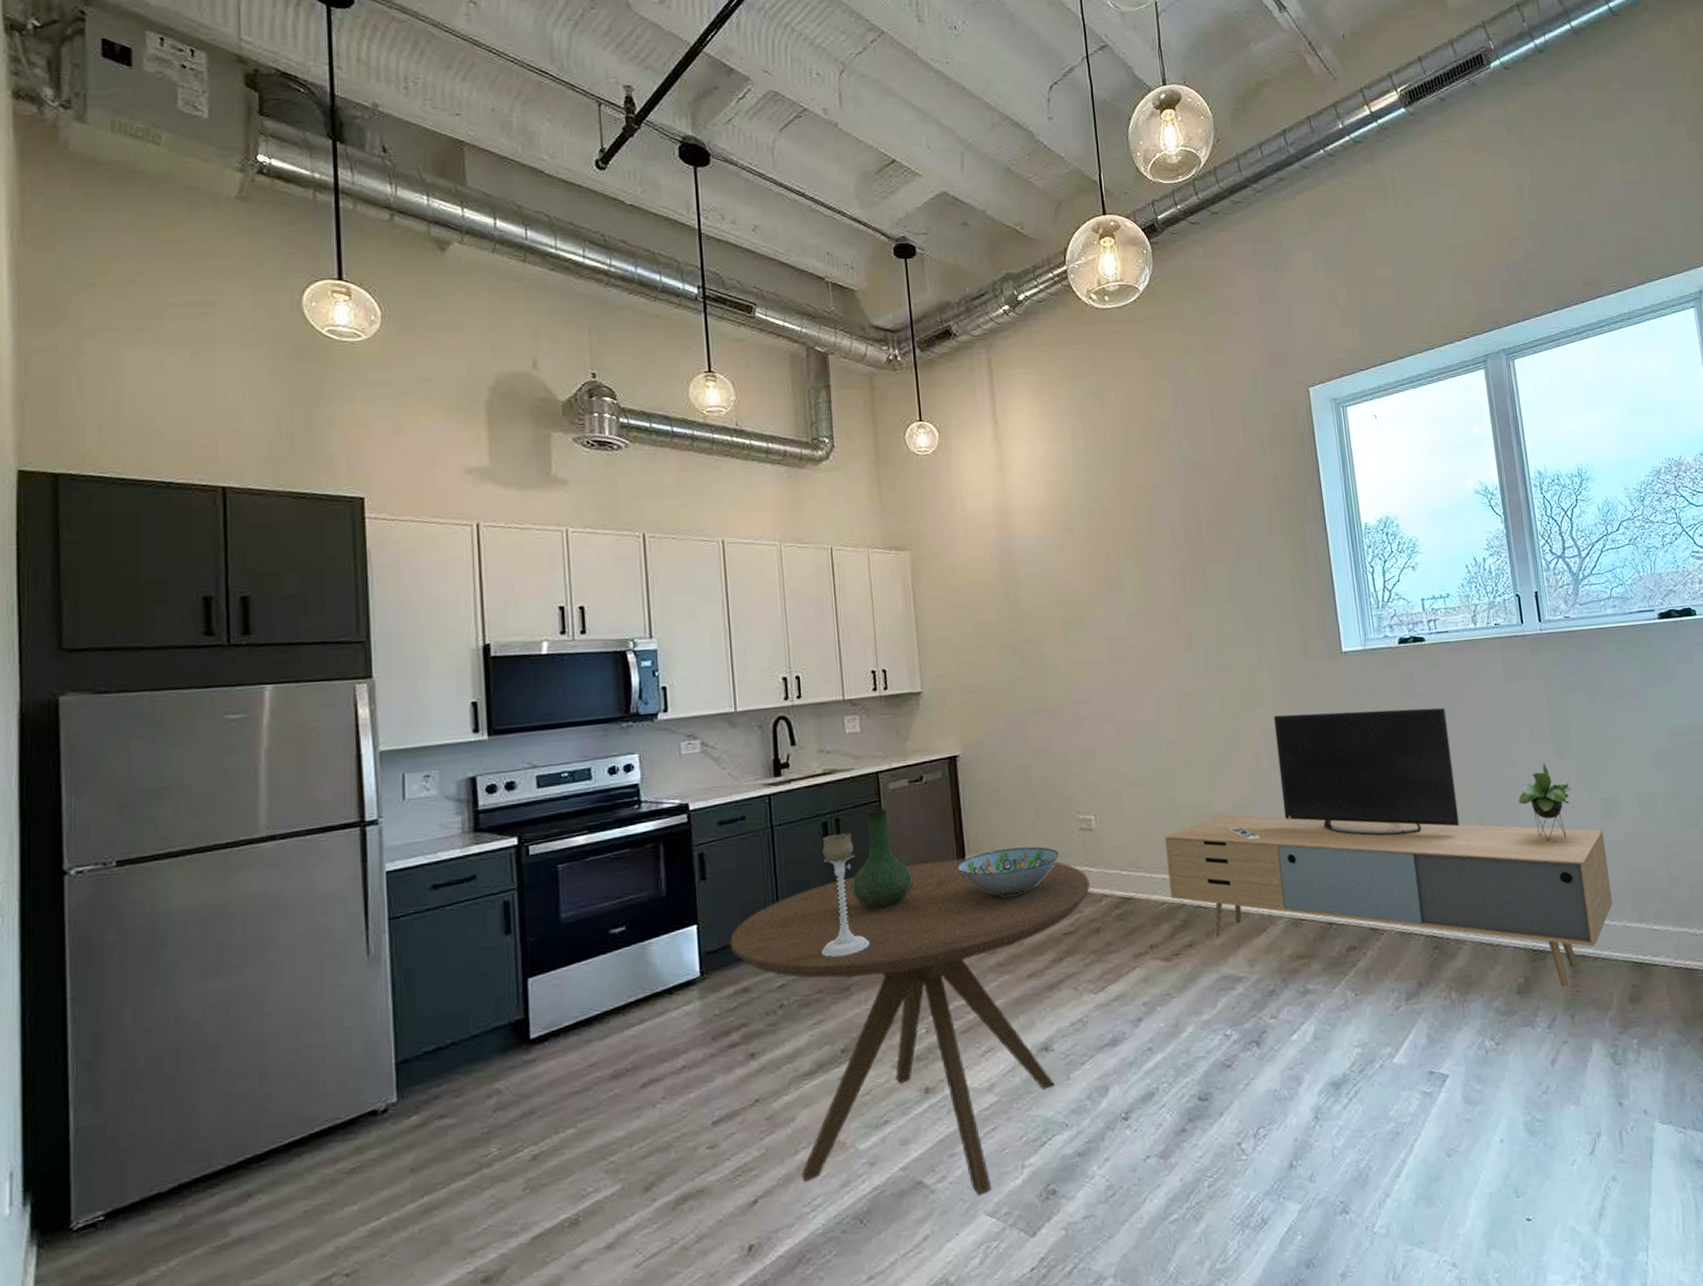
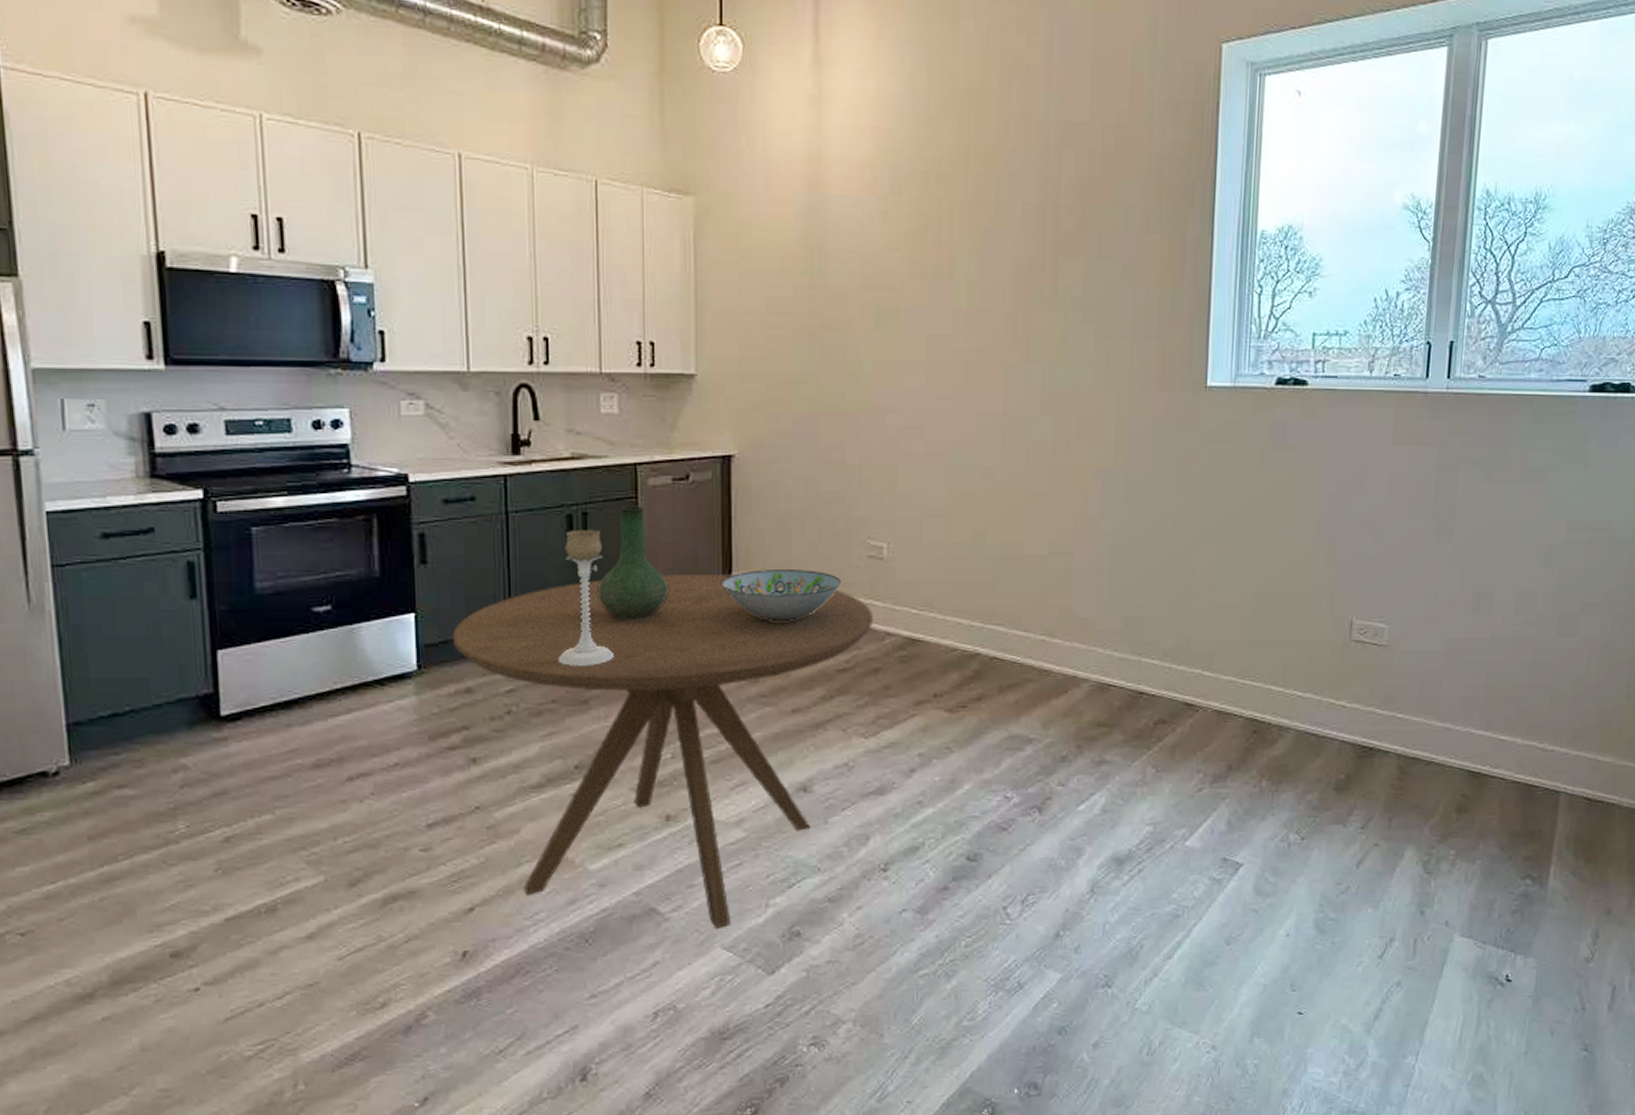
media console: present [1165,707,1613,988] -> none [964,452,1469,789]

